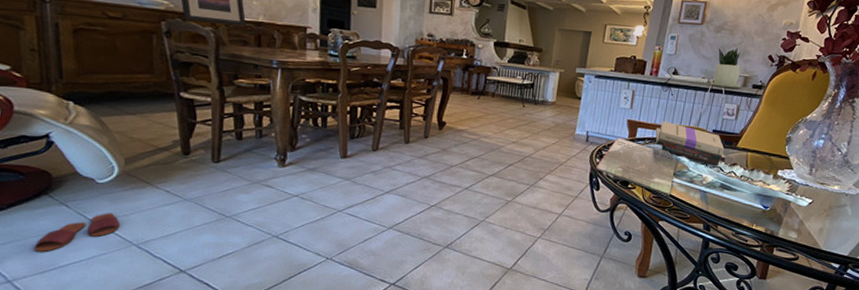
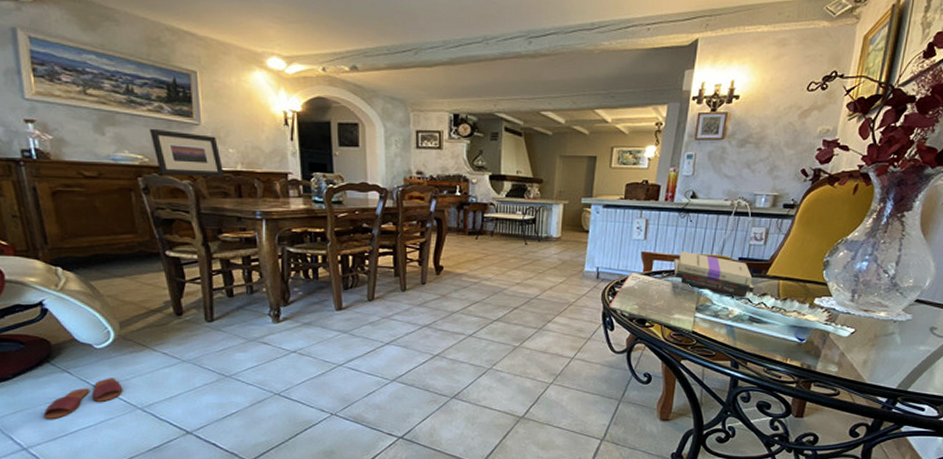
planter: present [711,47,742,89] -> none [735,163,770,210]

